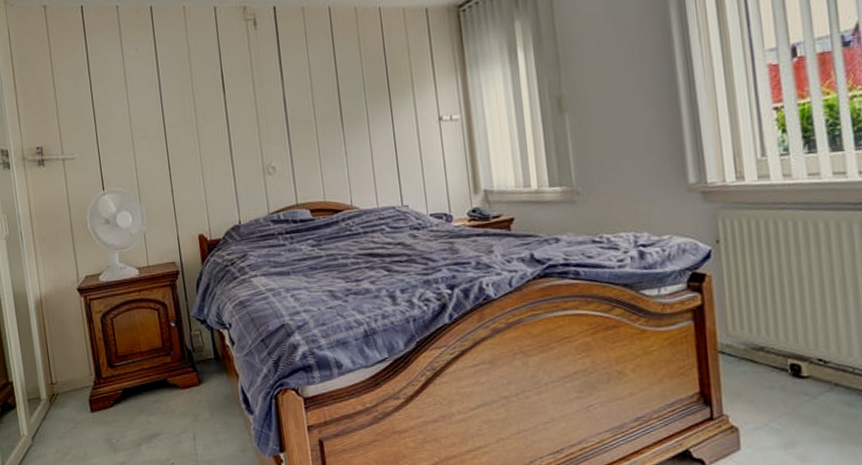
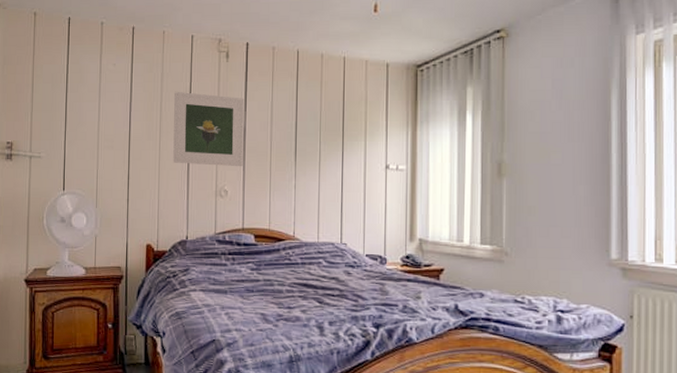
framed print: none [205,66,288,146] -> present [173,91,244,167]

